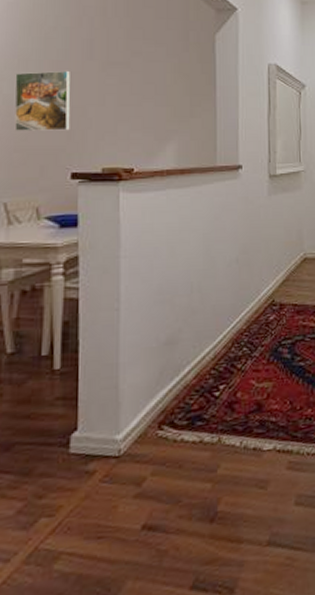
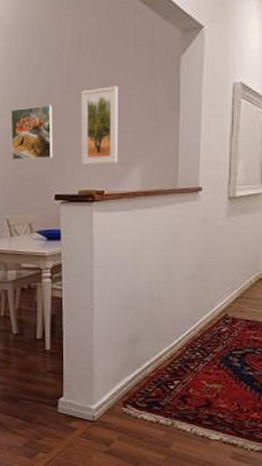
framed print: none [105,56,150,139] -> present [81,86,119,165]

